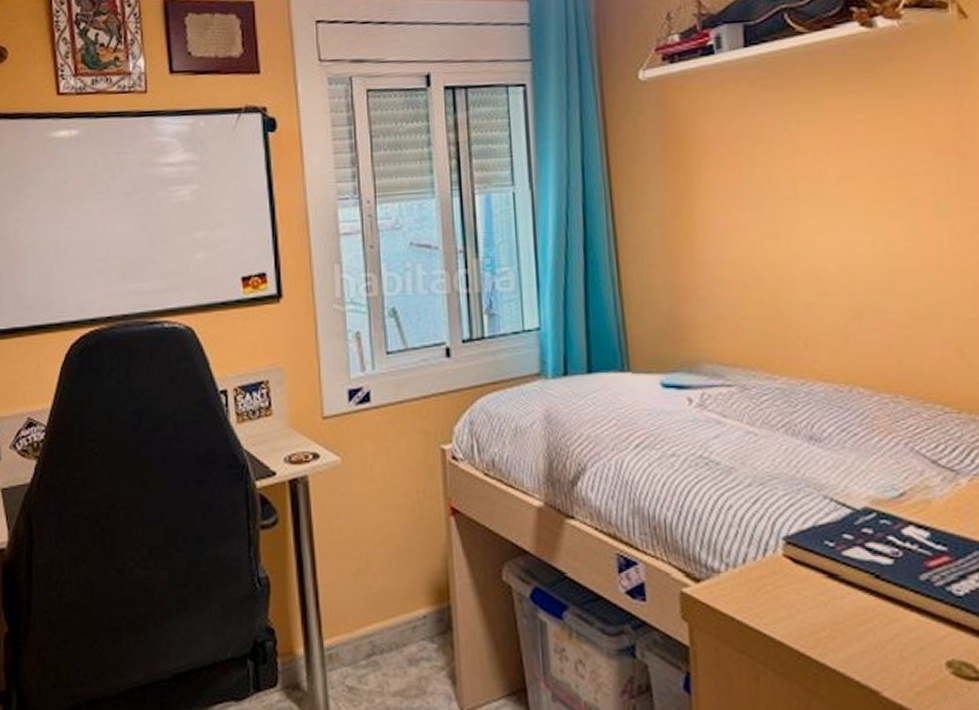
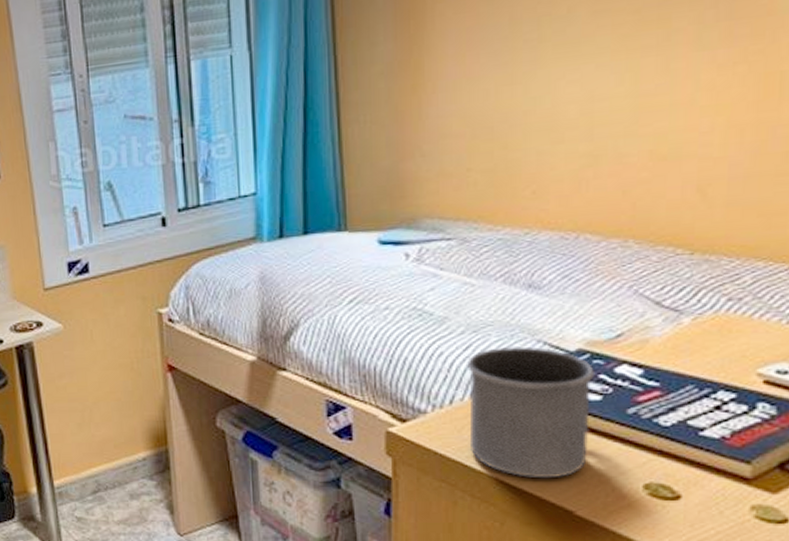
mug: none [757,502,887,652] -> present [467,346,594,479]

